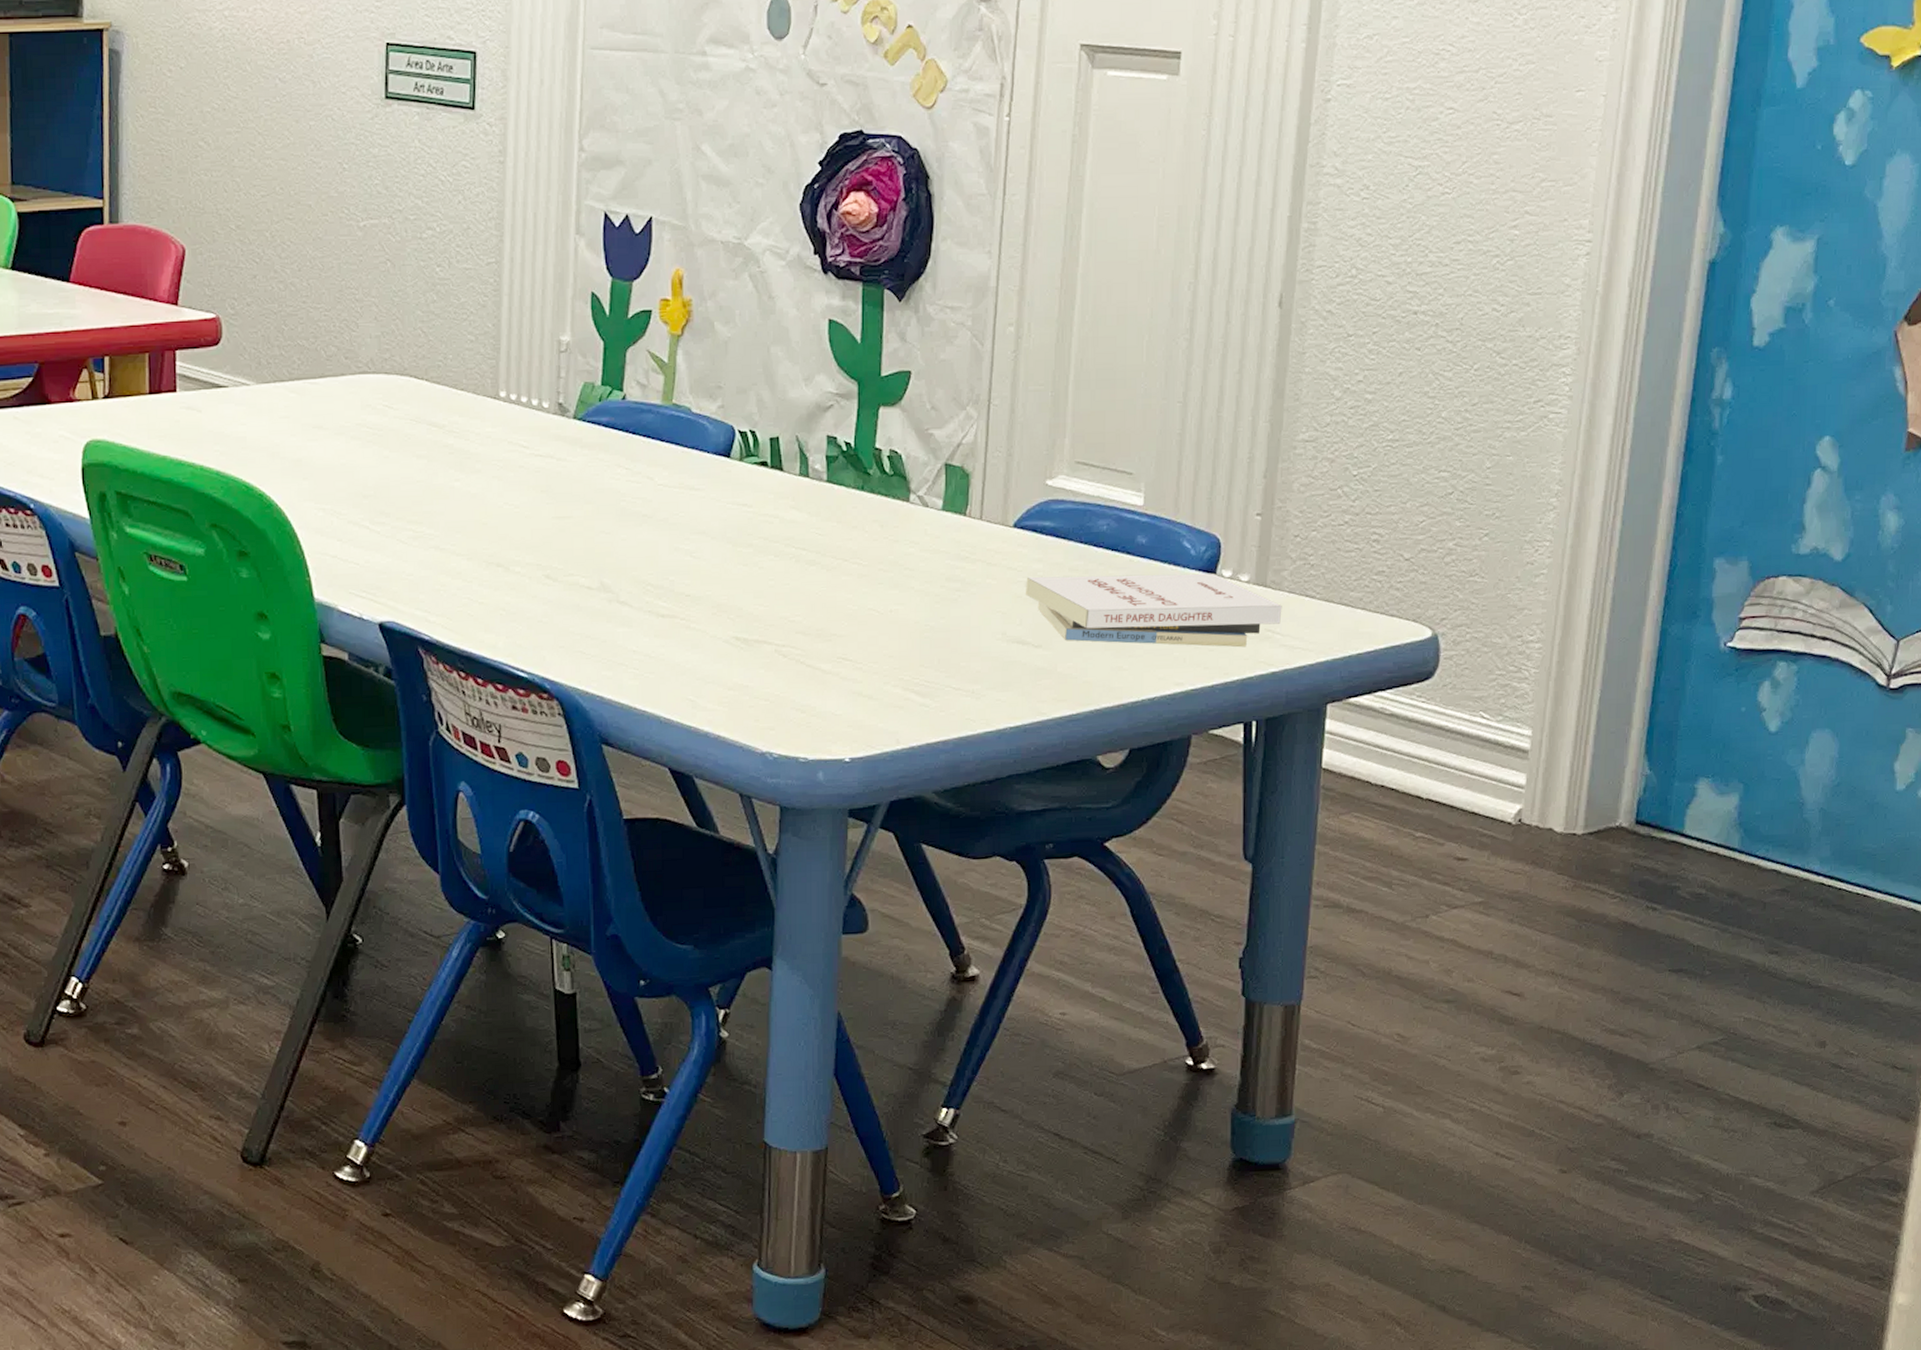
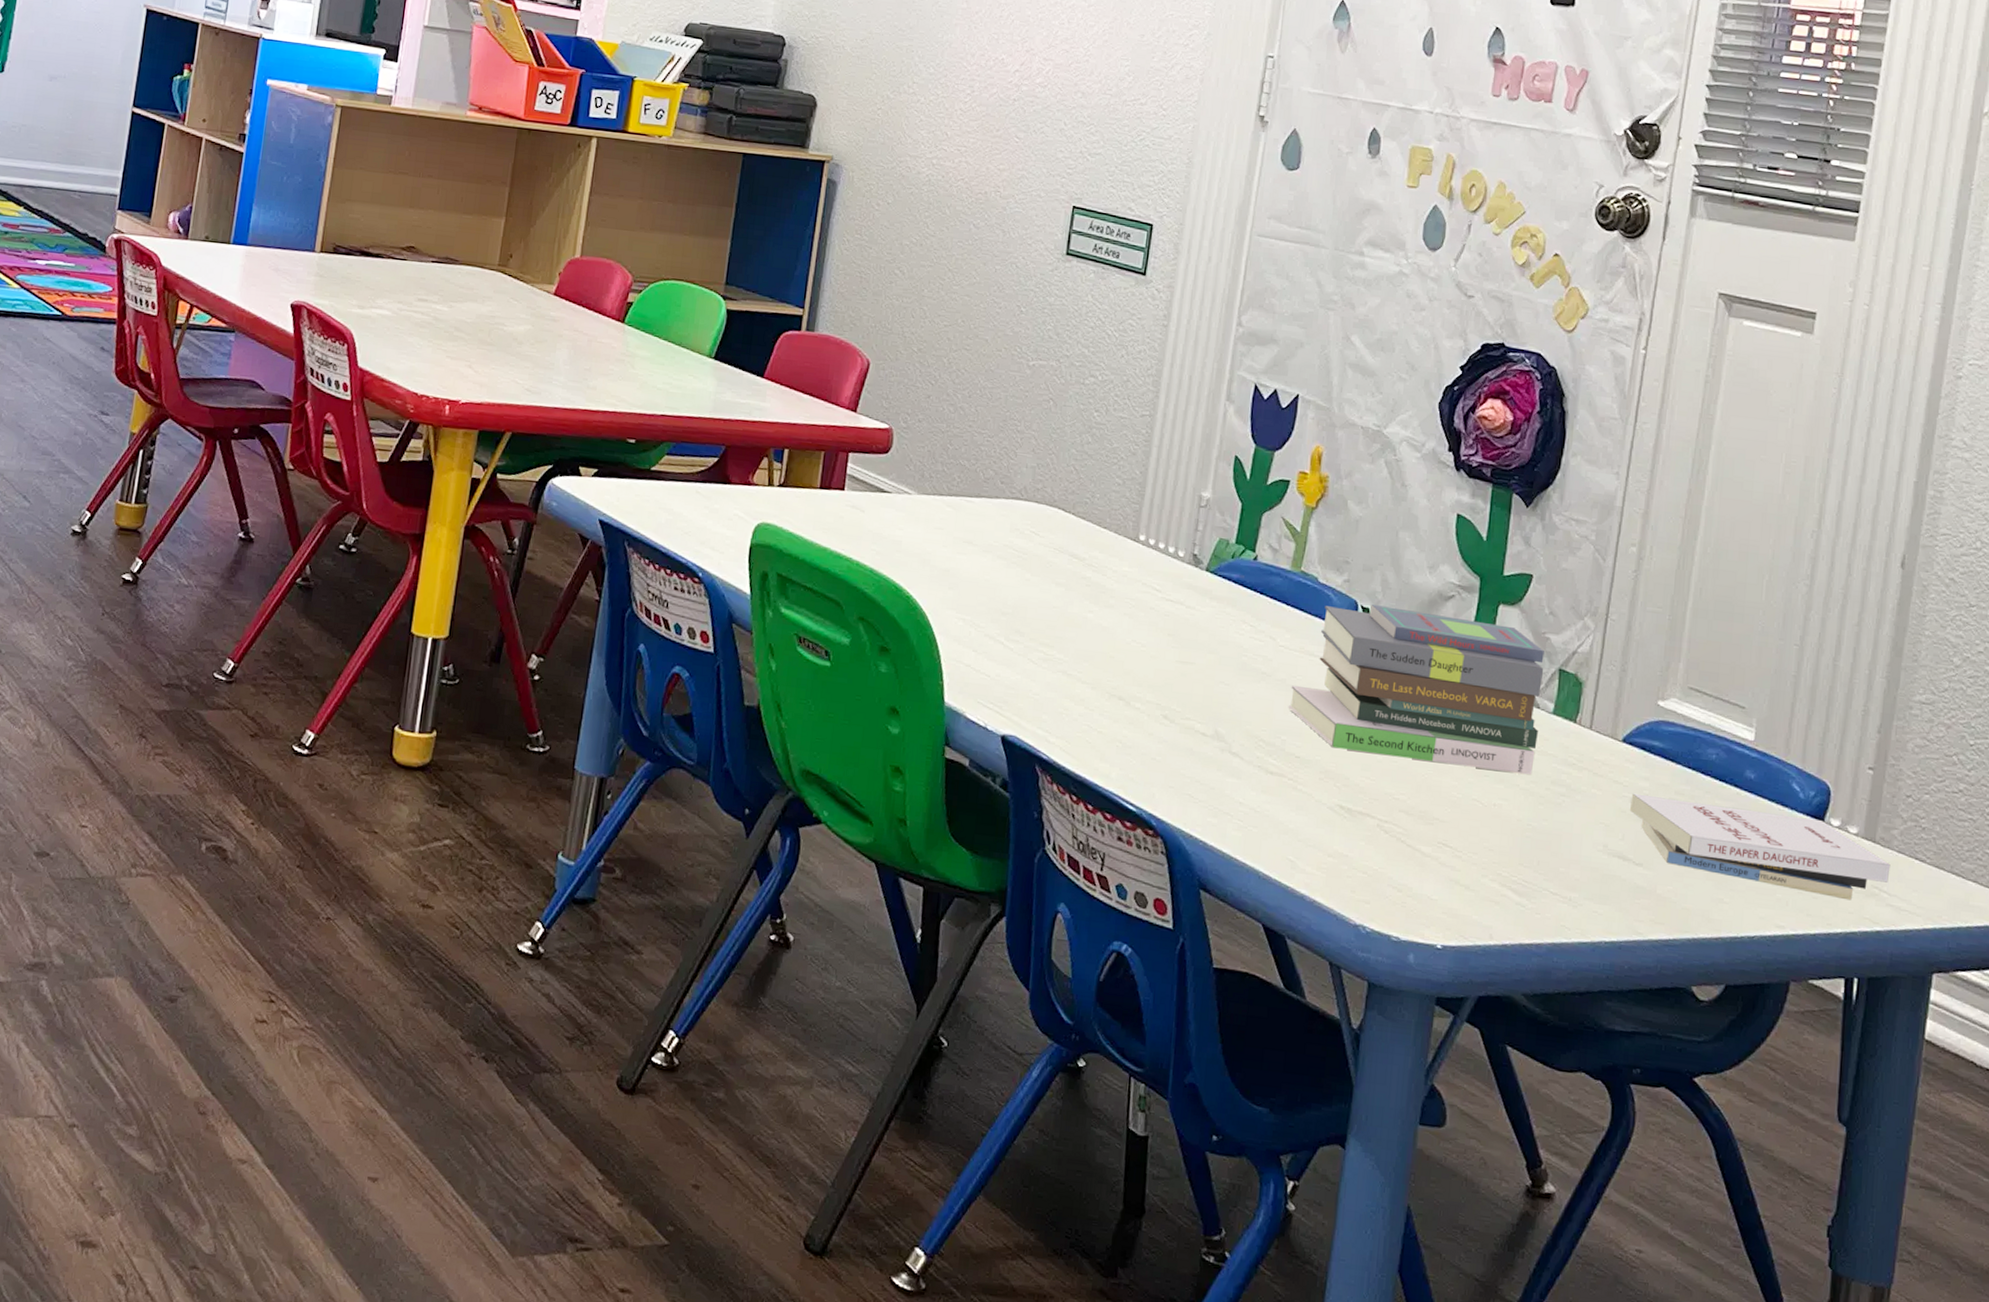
books: none [673,426,930,580] -> present [1288,605,1544,775]

